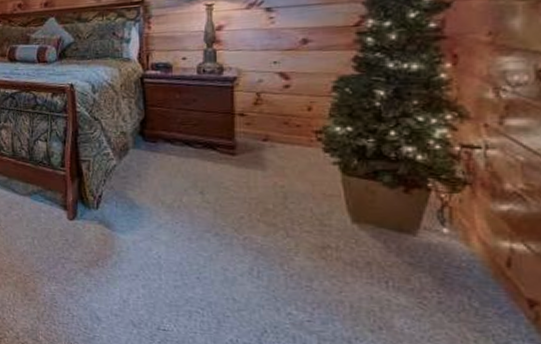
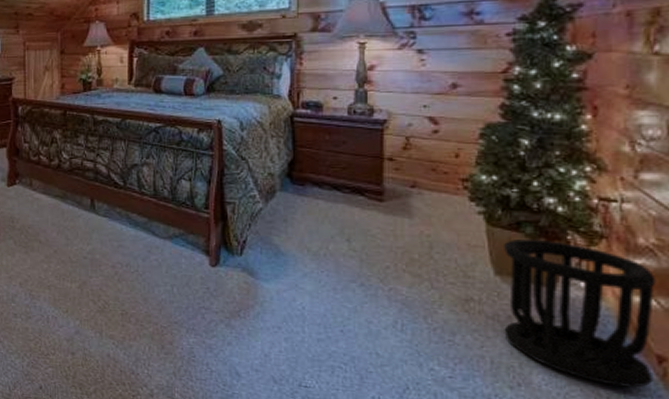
wastebasket: none [361,187,526,331] -> present [504,238,656,388]

